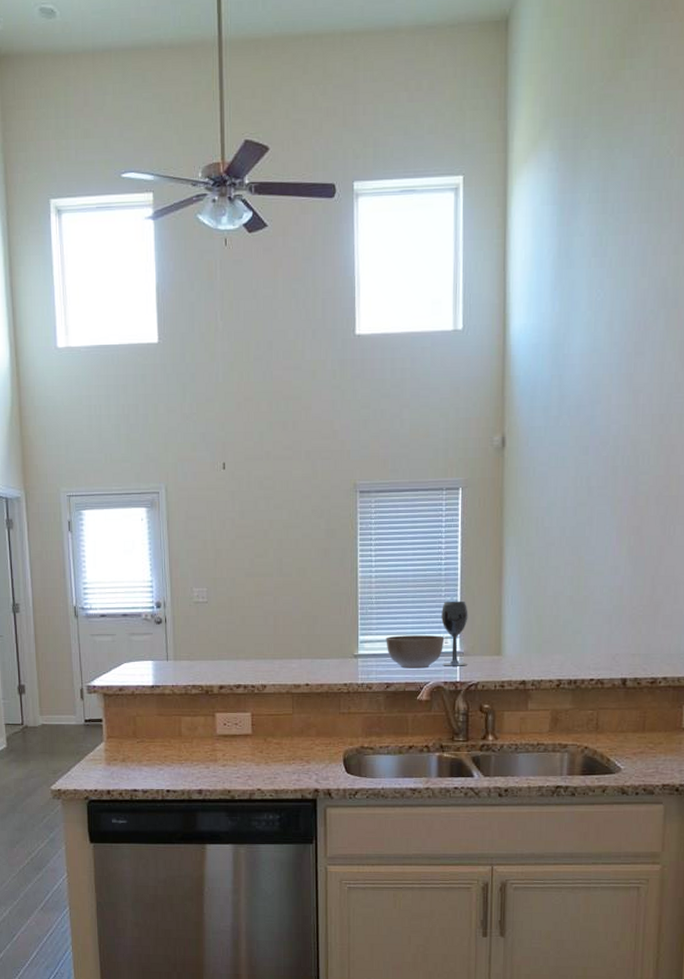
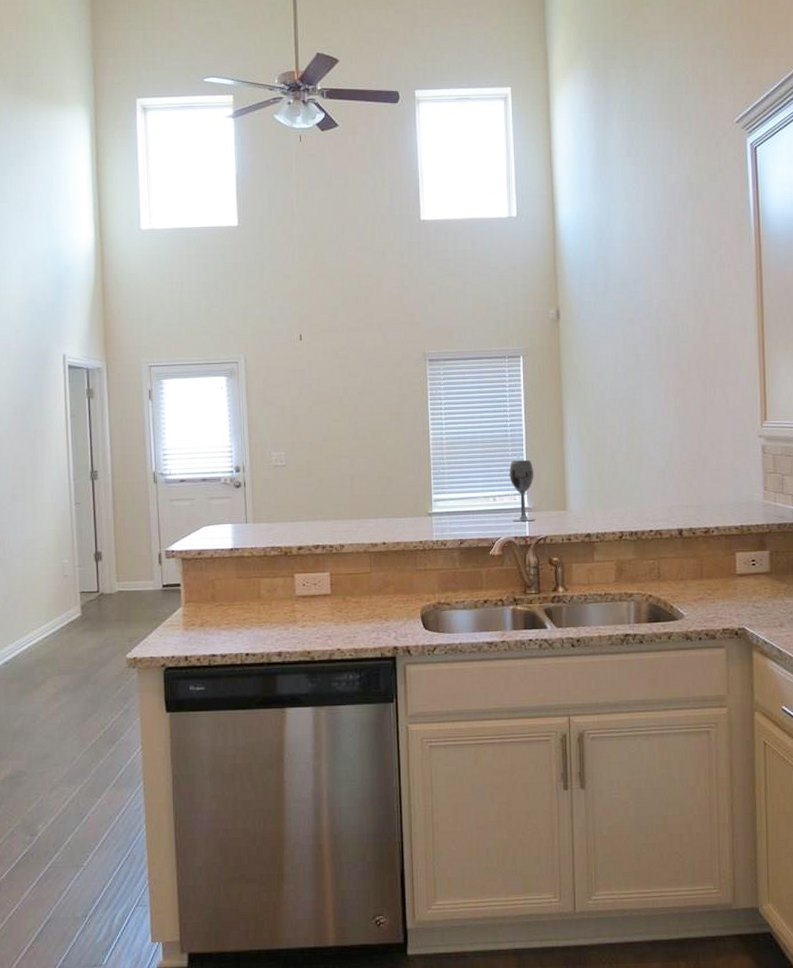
bowl: present [386,635,445,669] -> none [458,492,513,525]

